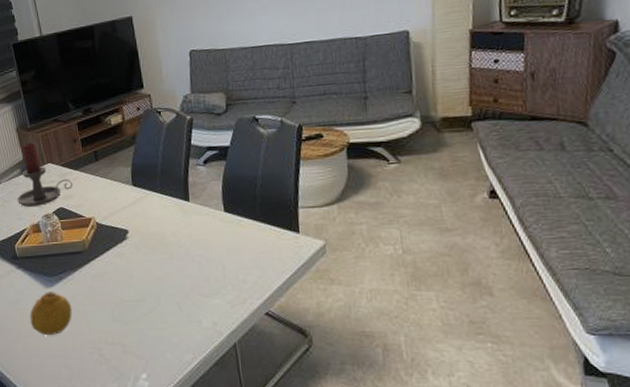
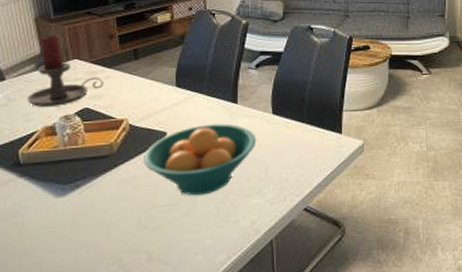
fruit: present [30,292,72,336] -> none [31,201,89,251]
fruit bowl: none [111,222,212,293] -> present [143,123,257,196]

